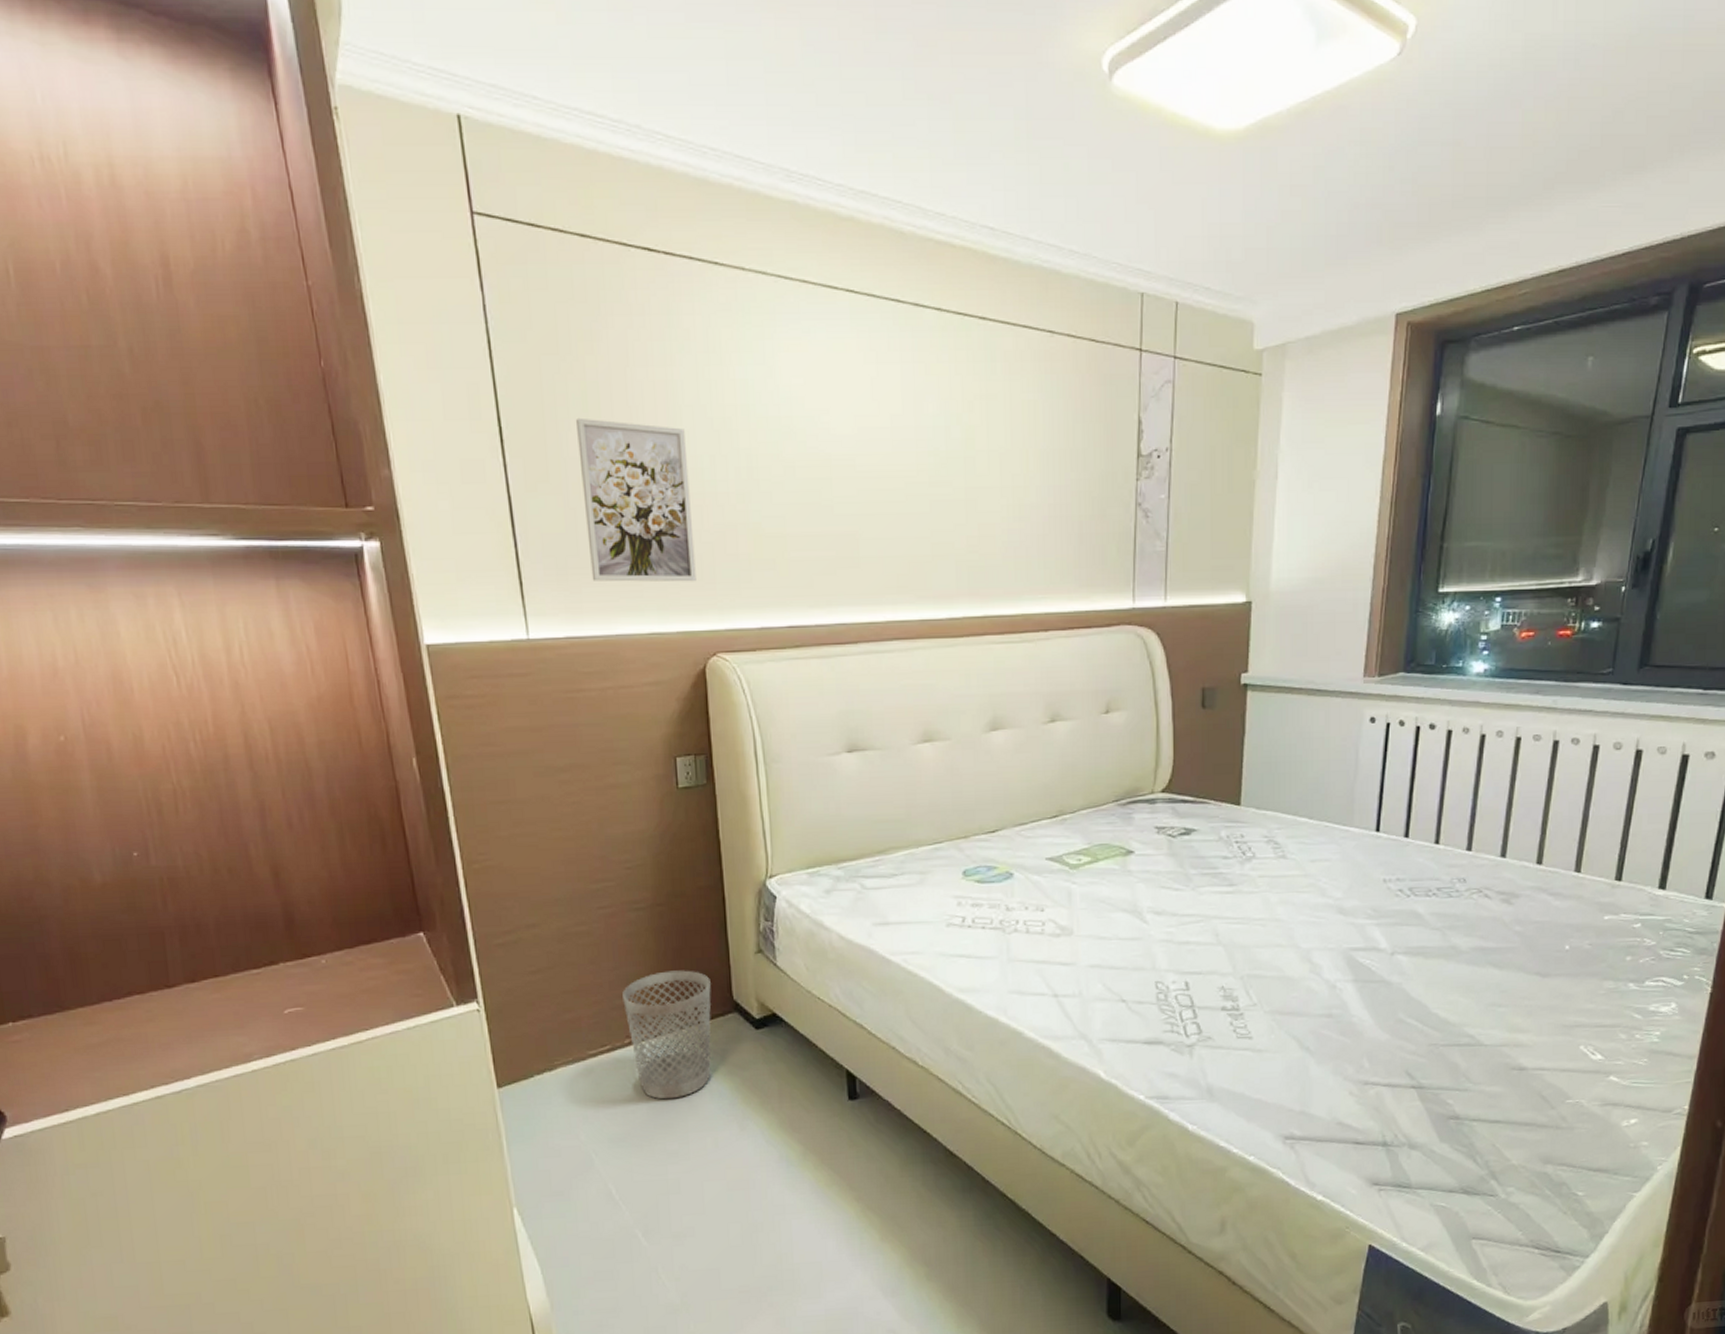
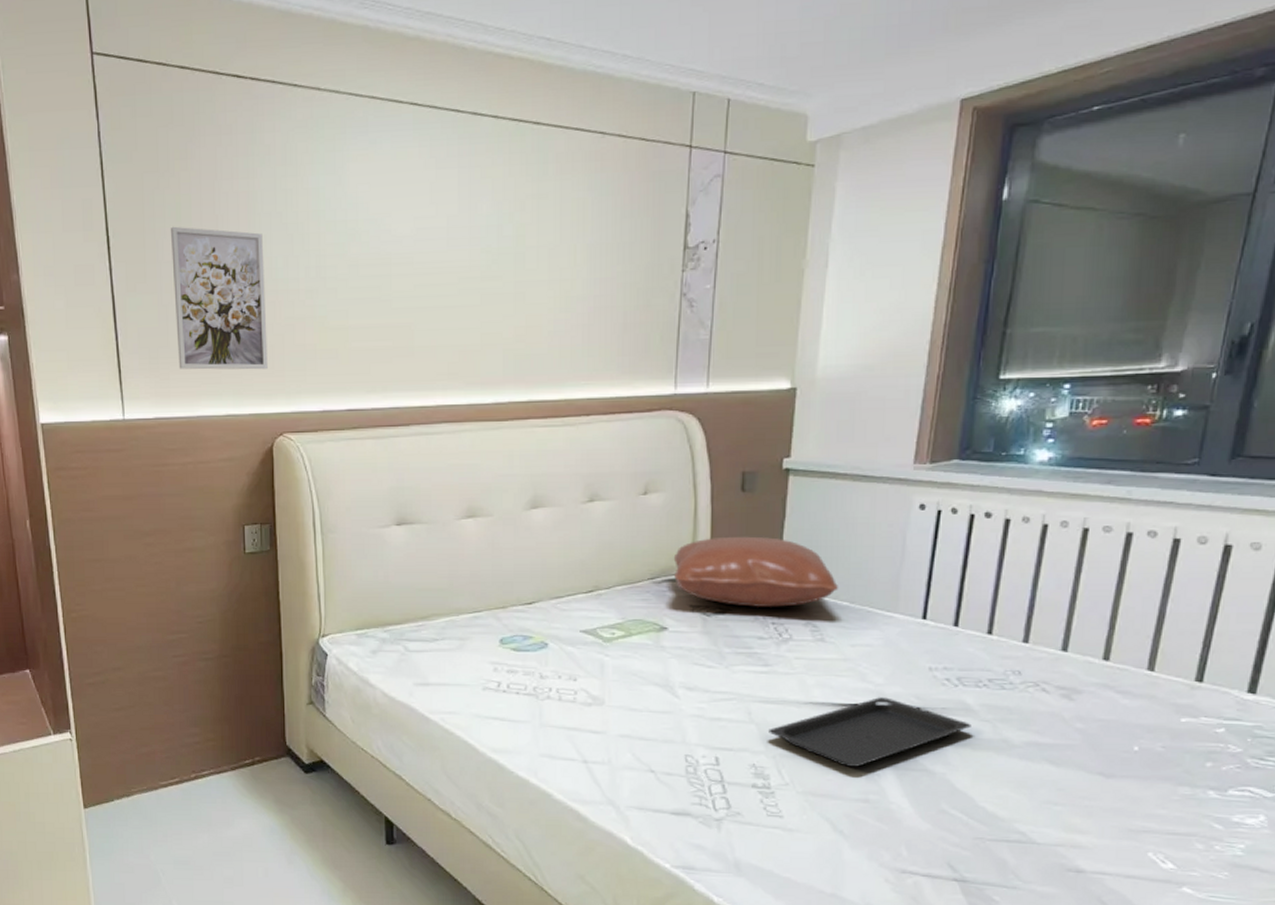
wastebasket: present [622,970,711,1100] -> none [191,715,267,830]
pillow: none [1137,754,1297,826] -> present [673,536,838,607]
serving tray: none [1236,911,1423,983] -> present [768,697,971,767]

